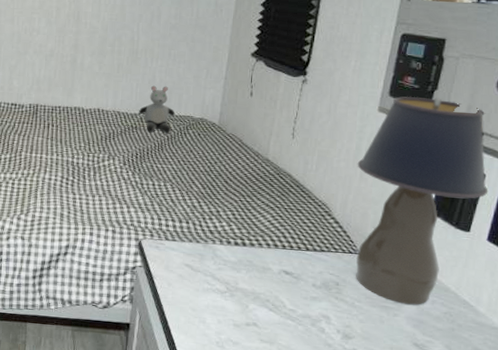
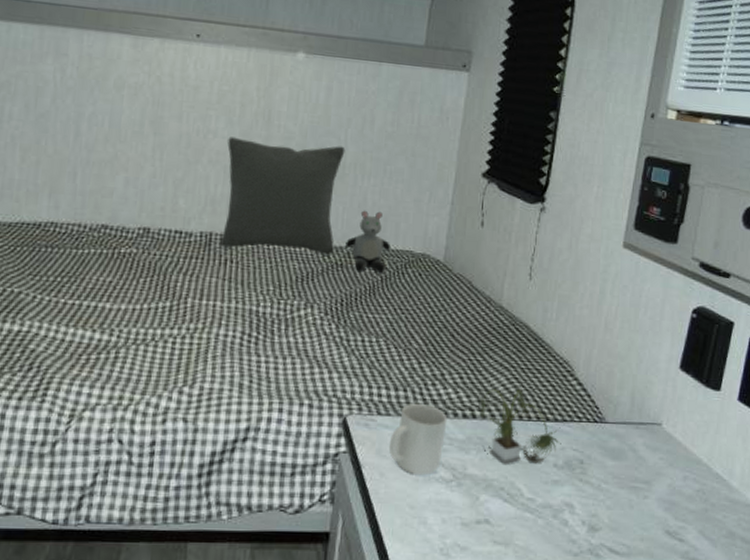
pillow: none [44,33,138,120] -> present [220,137,345,254]
mug: none [174,232,222,287] -> present [388,403,448,476]
plant: none [249,223,318,283] -> present [480,388,560,464]
table lamp: present [356,96,488,305] -> none [601,230,738,483]

